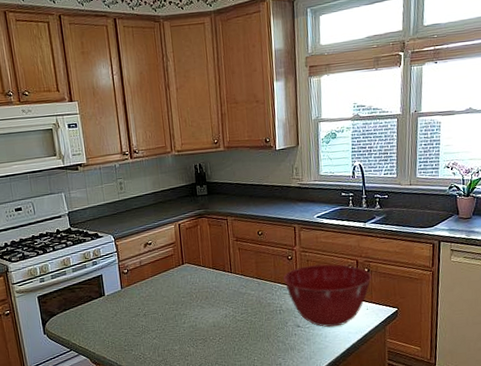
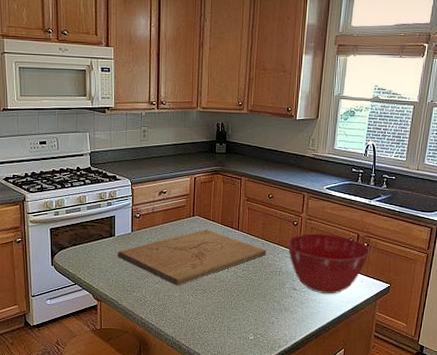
cutting board: none [109,276,264,339] -> present [117,229,266,286]

